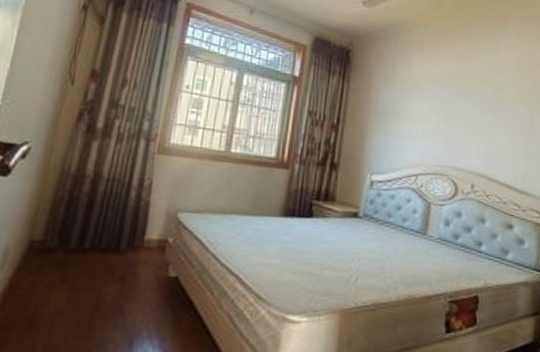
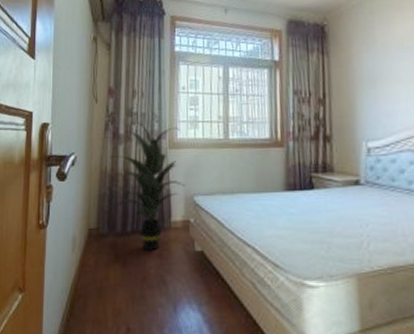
indoor plant: none [73,116,176,274] -> present [109,122,185,251]

